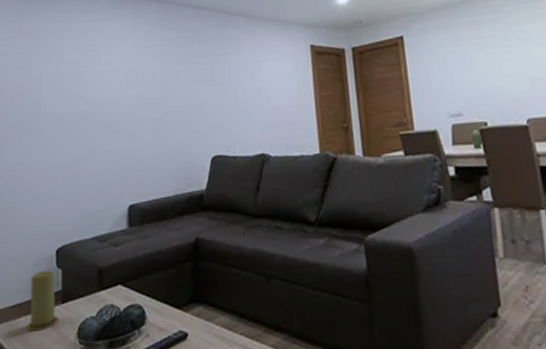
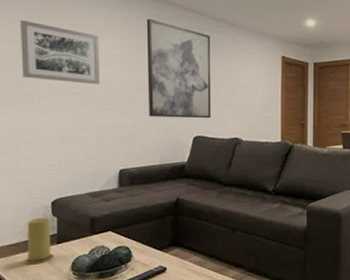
wall art: none [26,45,105,108] -> present [19,19,100,85]
wall art: none [152,24,230,137] -> present [146,18,211,119]

